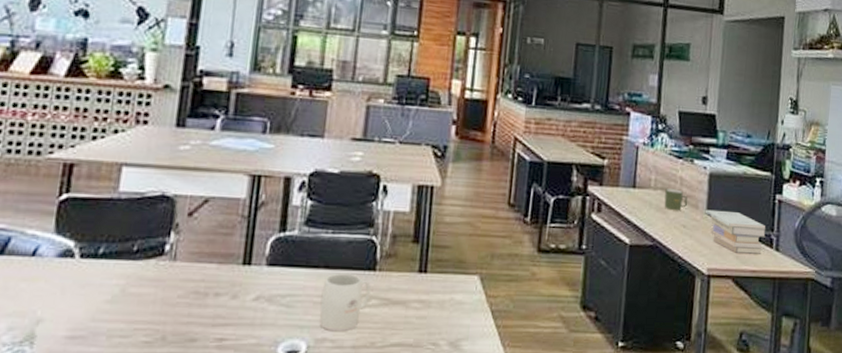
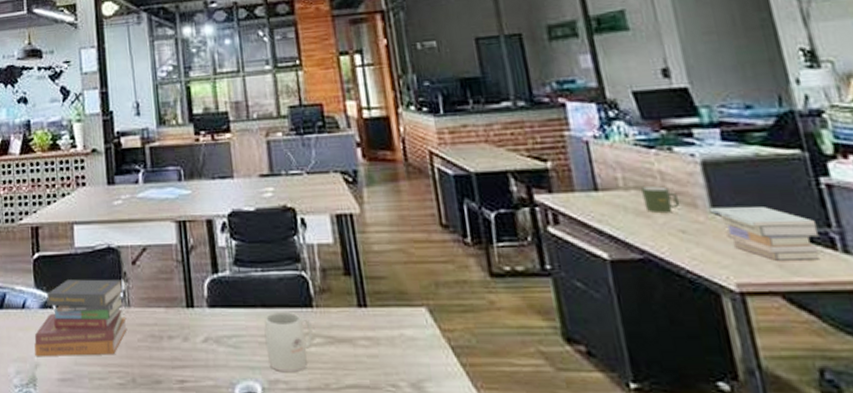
books: none [39,227,172,312] -> present [34,279,127,356]

